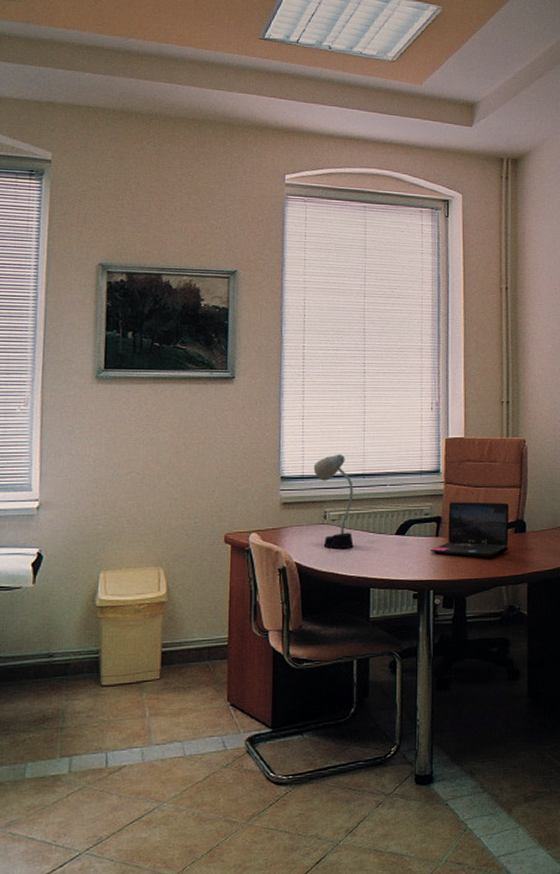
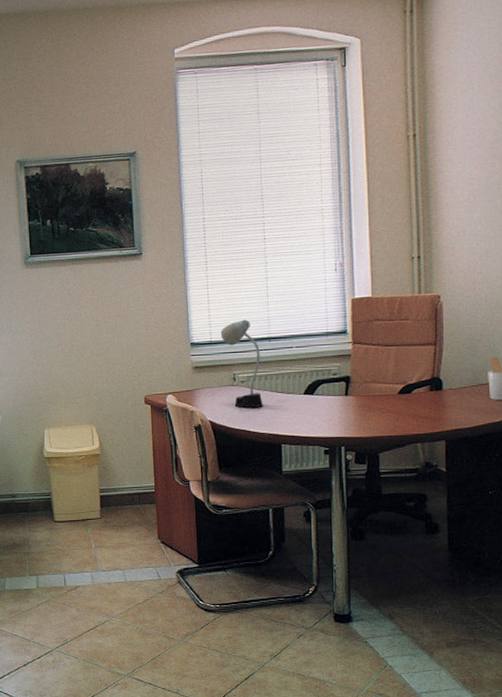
laptop: present [430,502,510,558] -> none [340,360,424,415]

